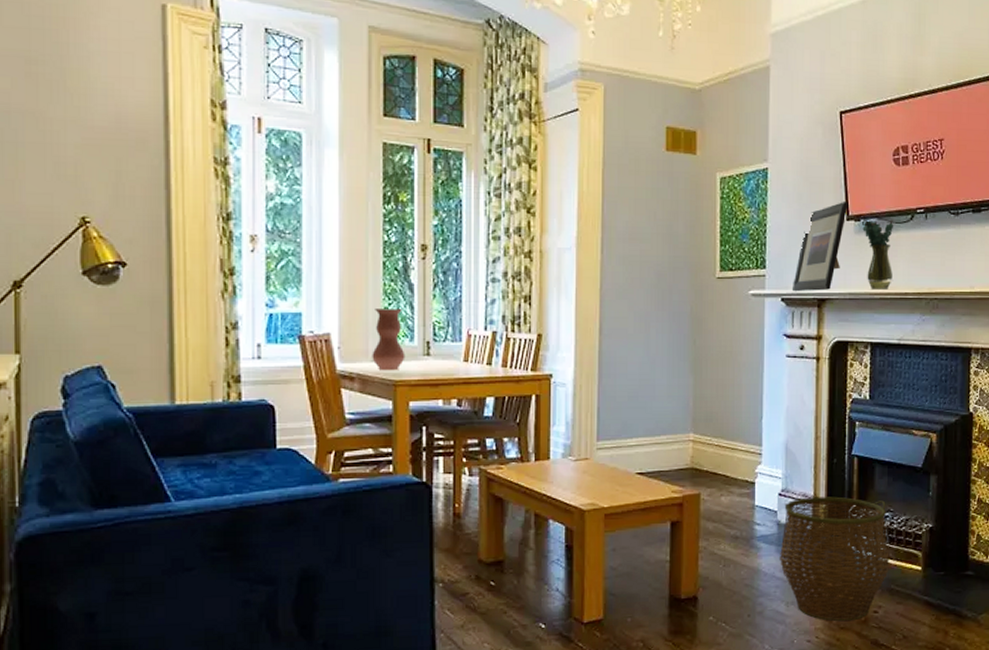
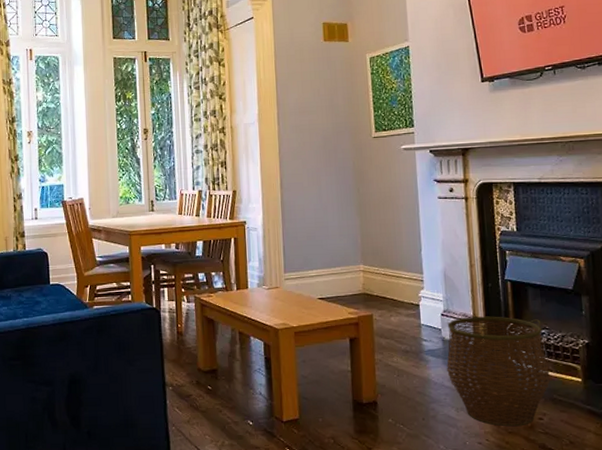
vase: present [372,309,405,371] -> none [112,178,136,224]
picture frame: present [791,202,848,292] -> none [438,67,482,145]
vase: present [861,216,893,291] -> none [495,77,528,138]

